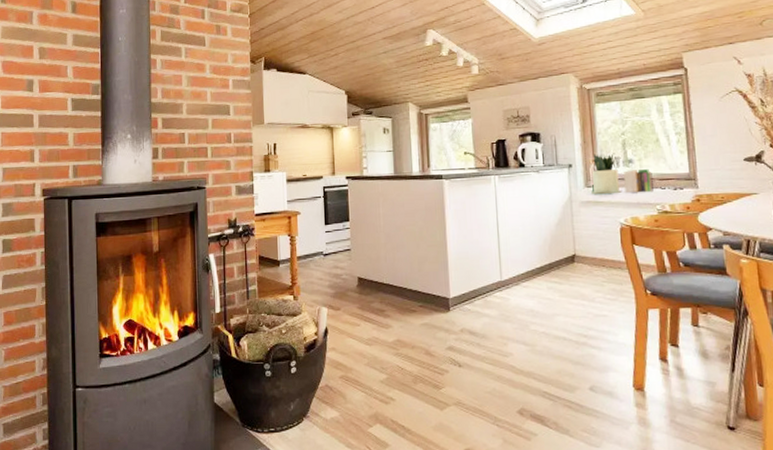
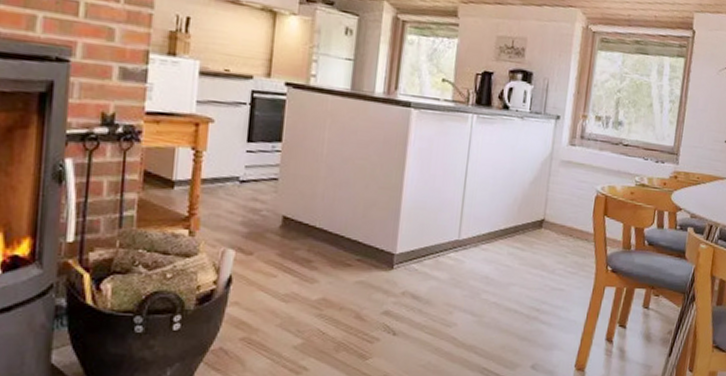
planter: present [591,153,622,195] -> none [574,108,607,158]
books: present [624,168,654,194] -> none [608,133,639,162]

